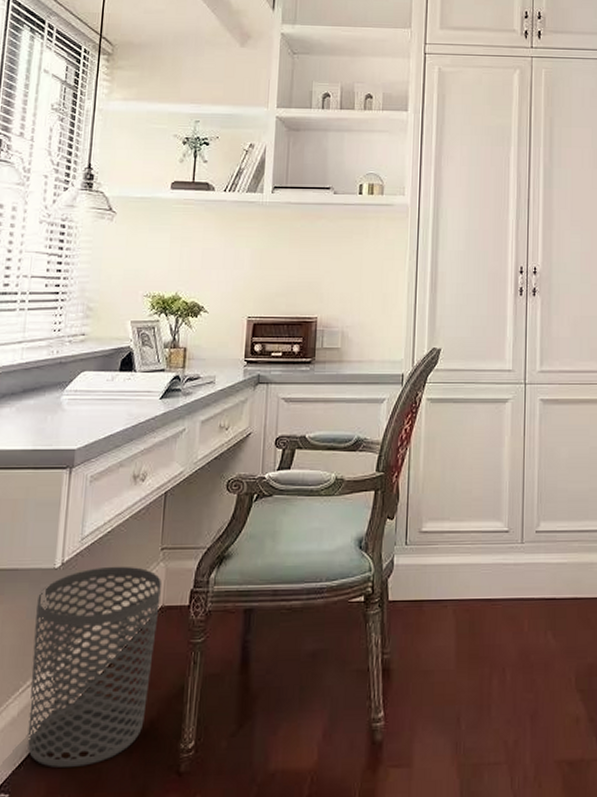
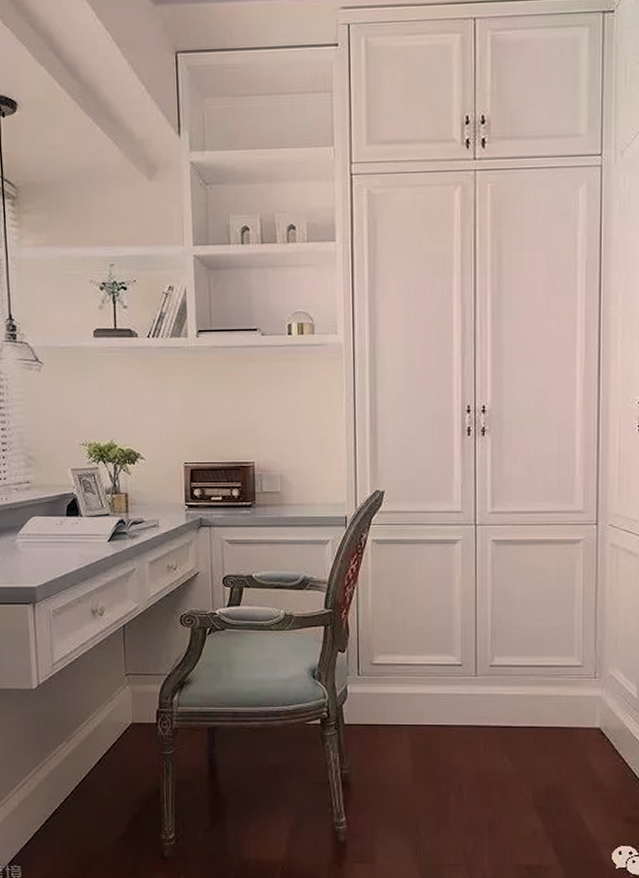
waste bin: present [27,566,161,768] -> none [21,688,130,848]

